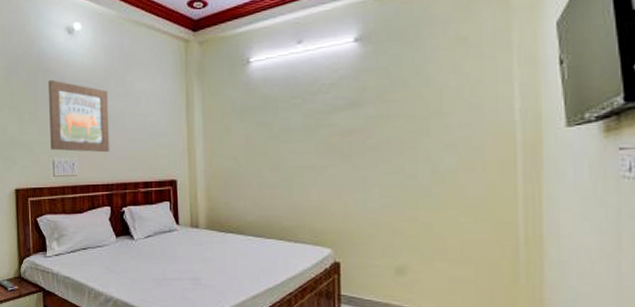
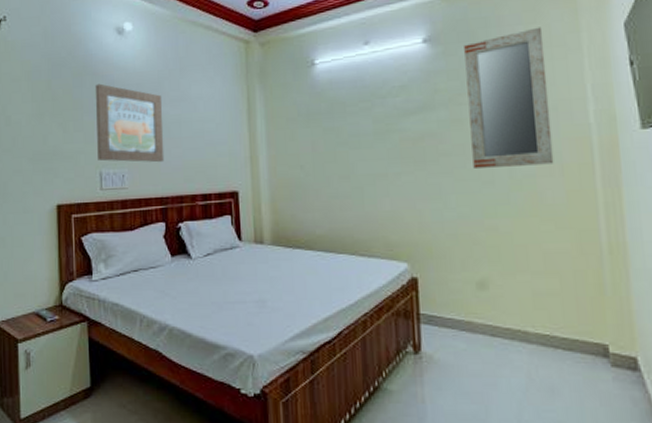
home mirror: none [394,26,477,164] -> present [464,27,554,170]

